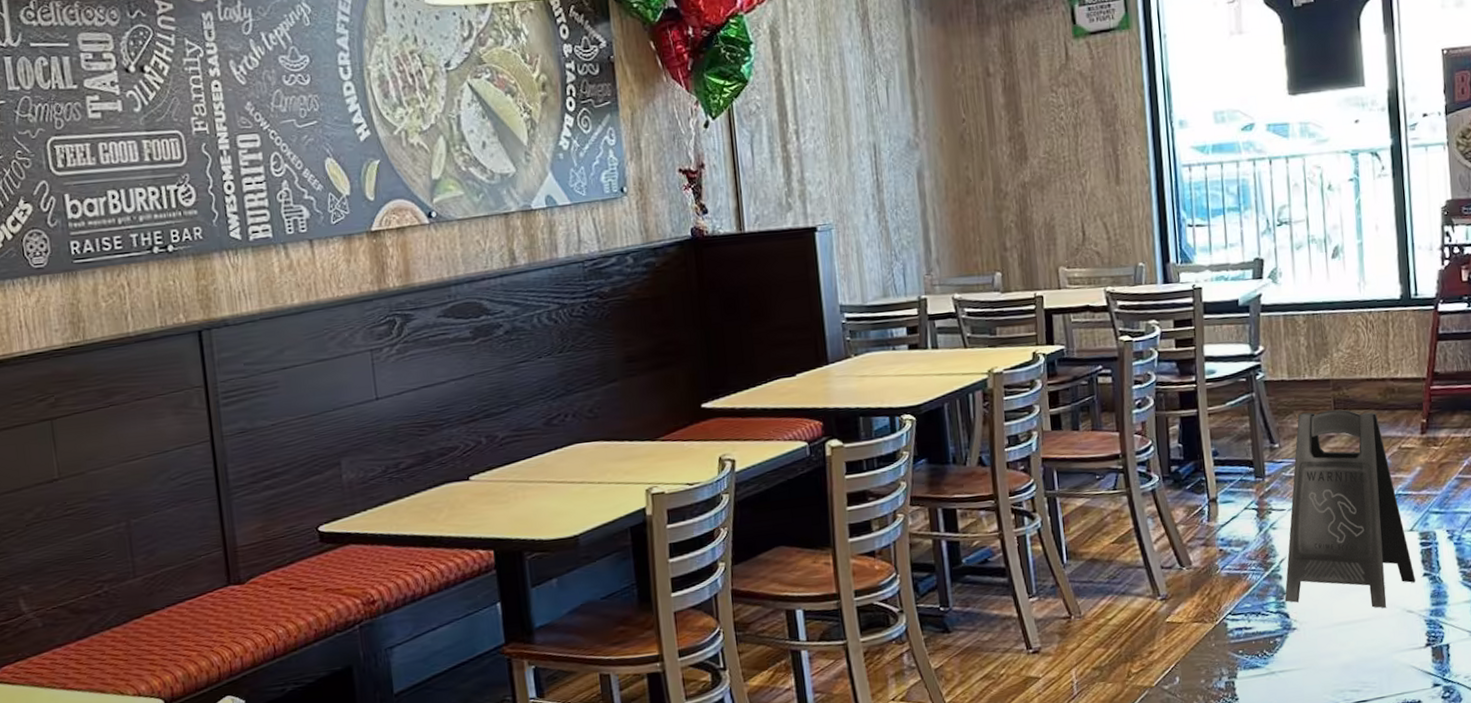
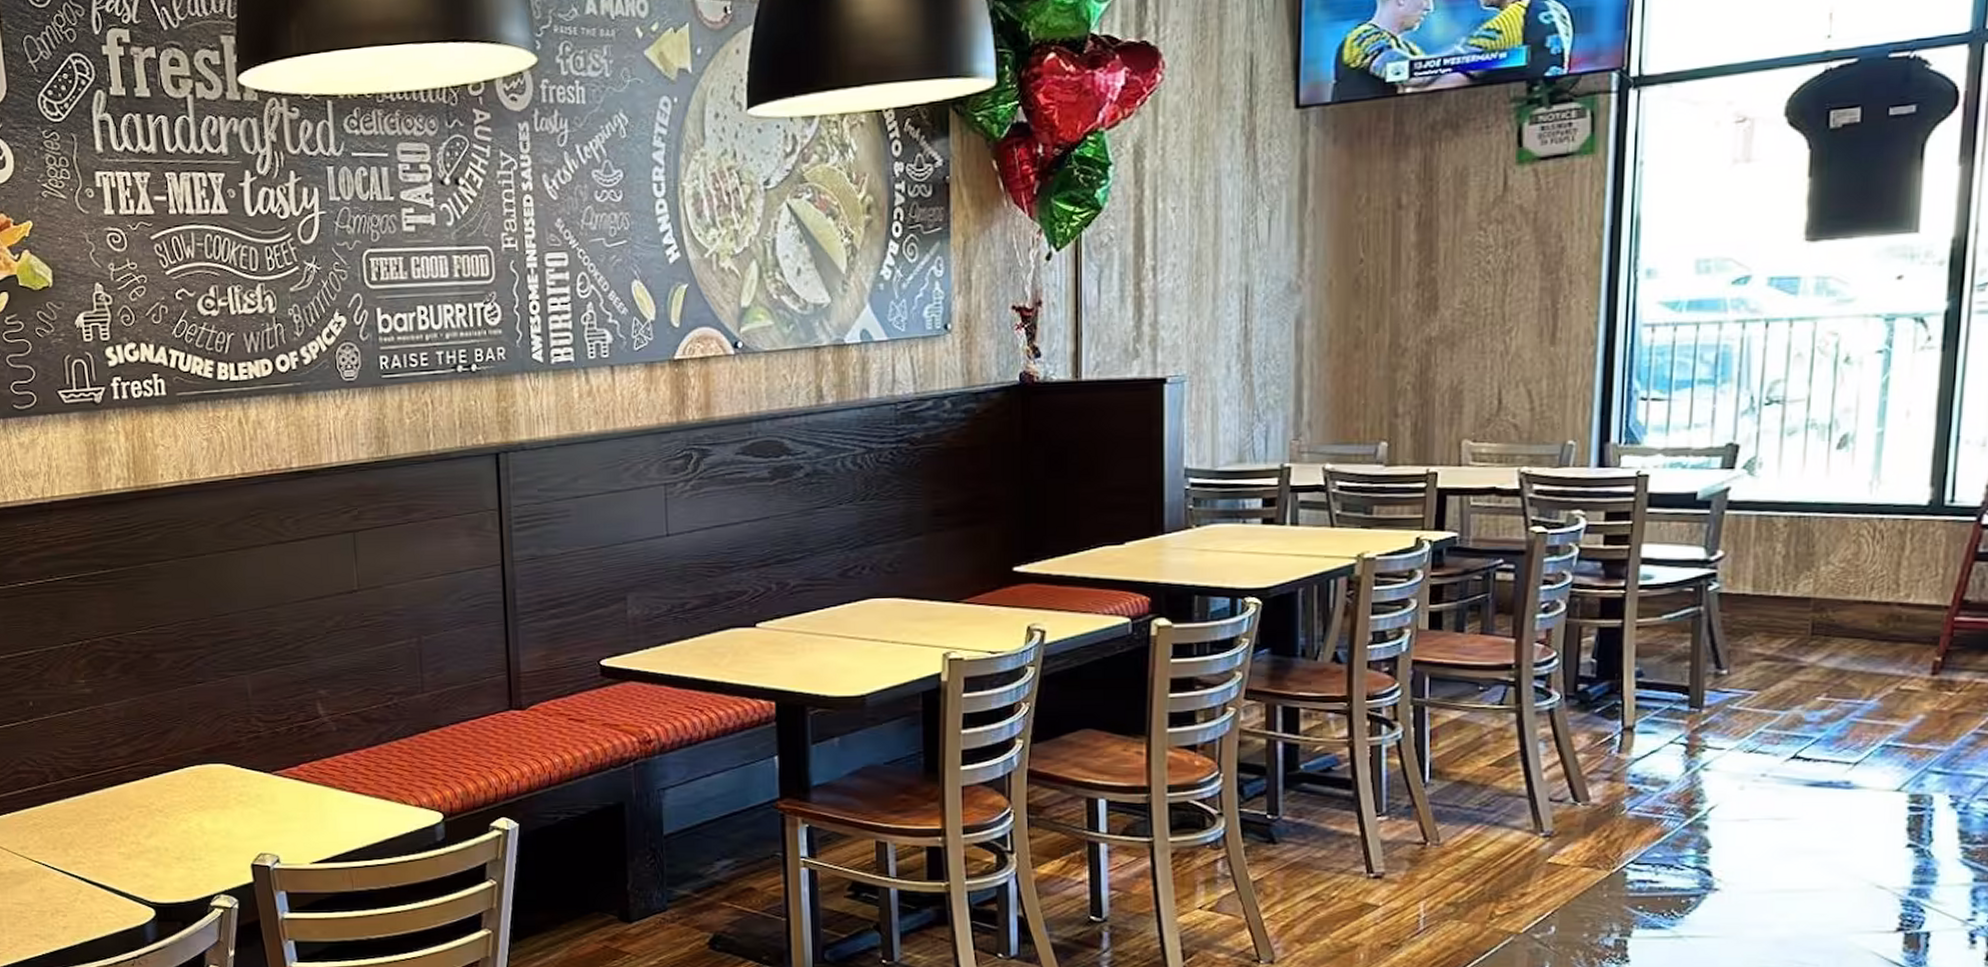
warning sign: present [1284,409,1415,609] -> none [1708,635,1895,880]

